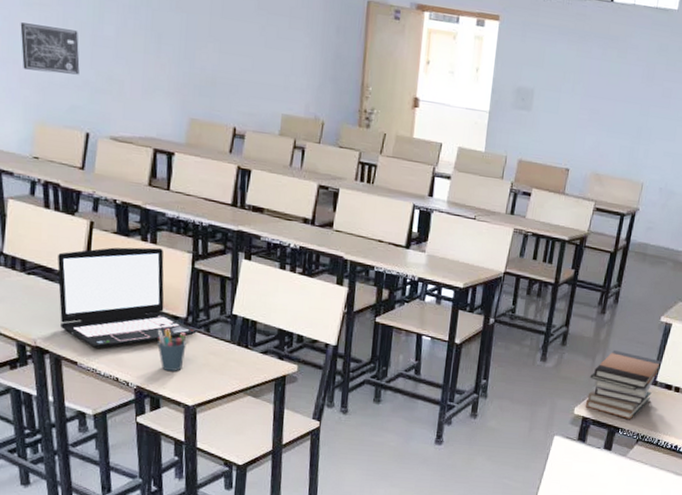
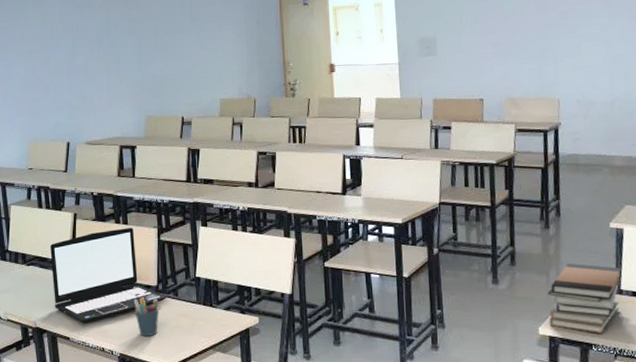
wall art: present [20,22,80,75] -> none [16,66,60,102]

